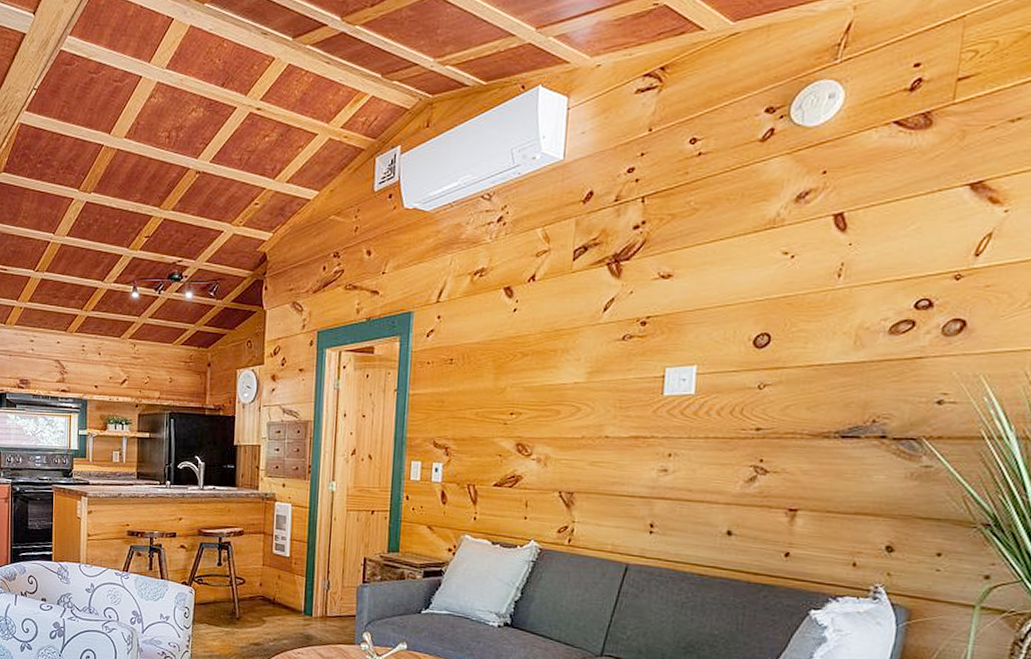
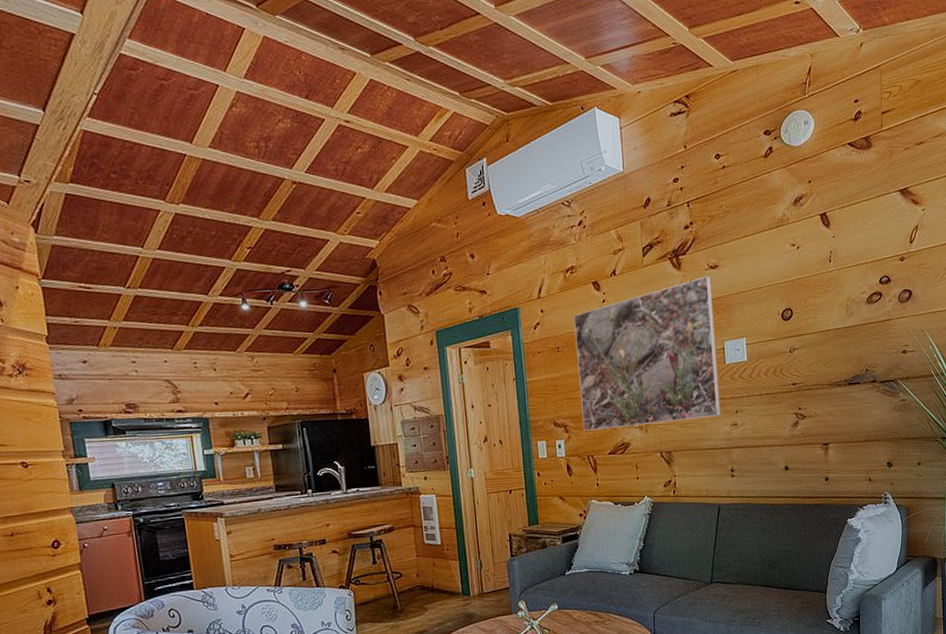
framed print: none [467,287,660,458] -> present [573,276,721,431]

